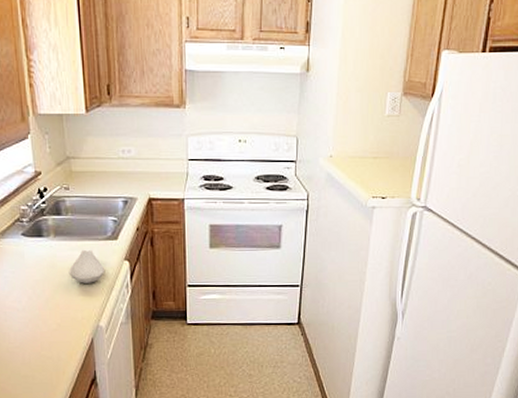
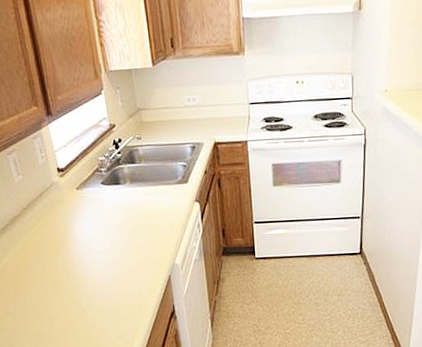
spoon rest: present [68,249,105,283] -> none [144,193,178,225]

